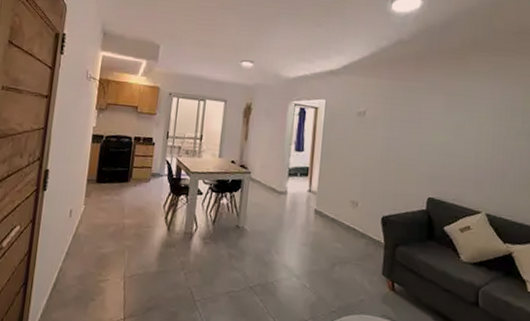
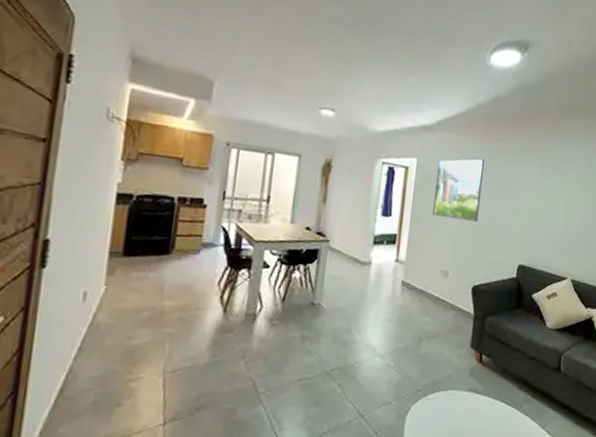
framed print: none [341,97,389,157] -> present [433,158,484,223]

